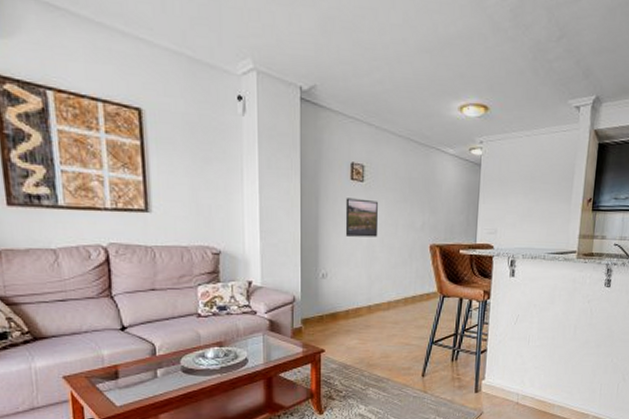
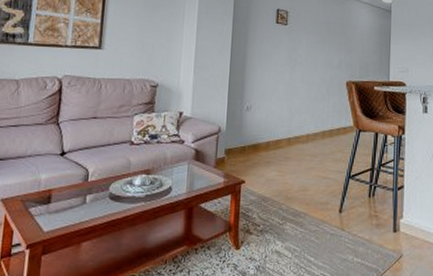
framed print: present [345,198,379,237] -> none [269,39,300,74]

